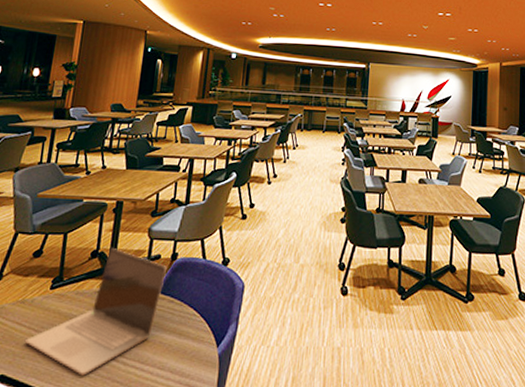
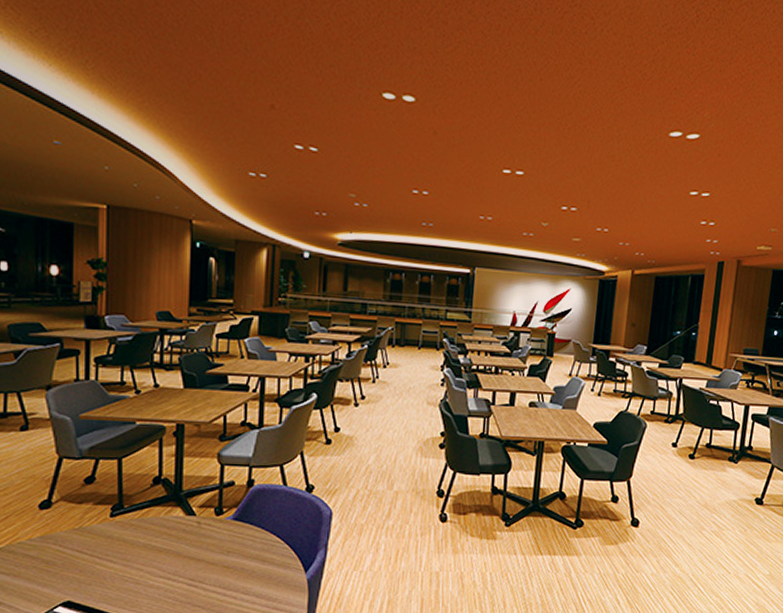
laptop: present [25,248,167,376] -> none [90,474,242,601]

